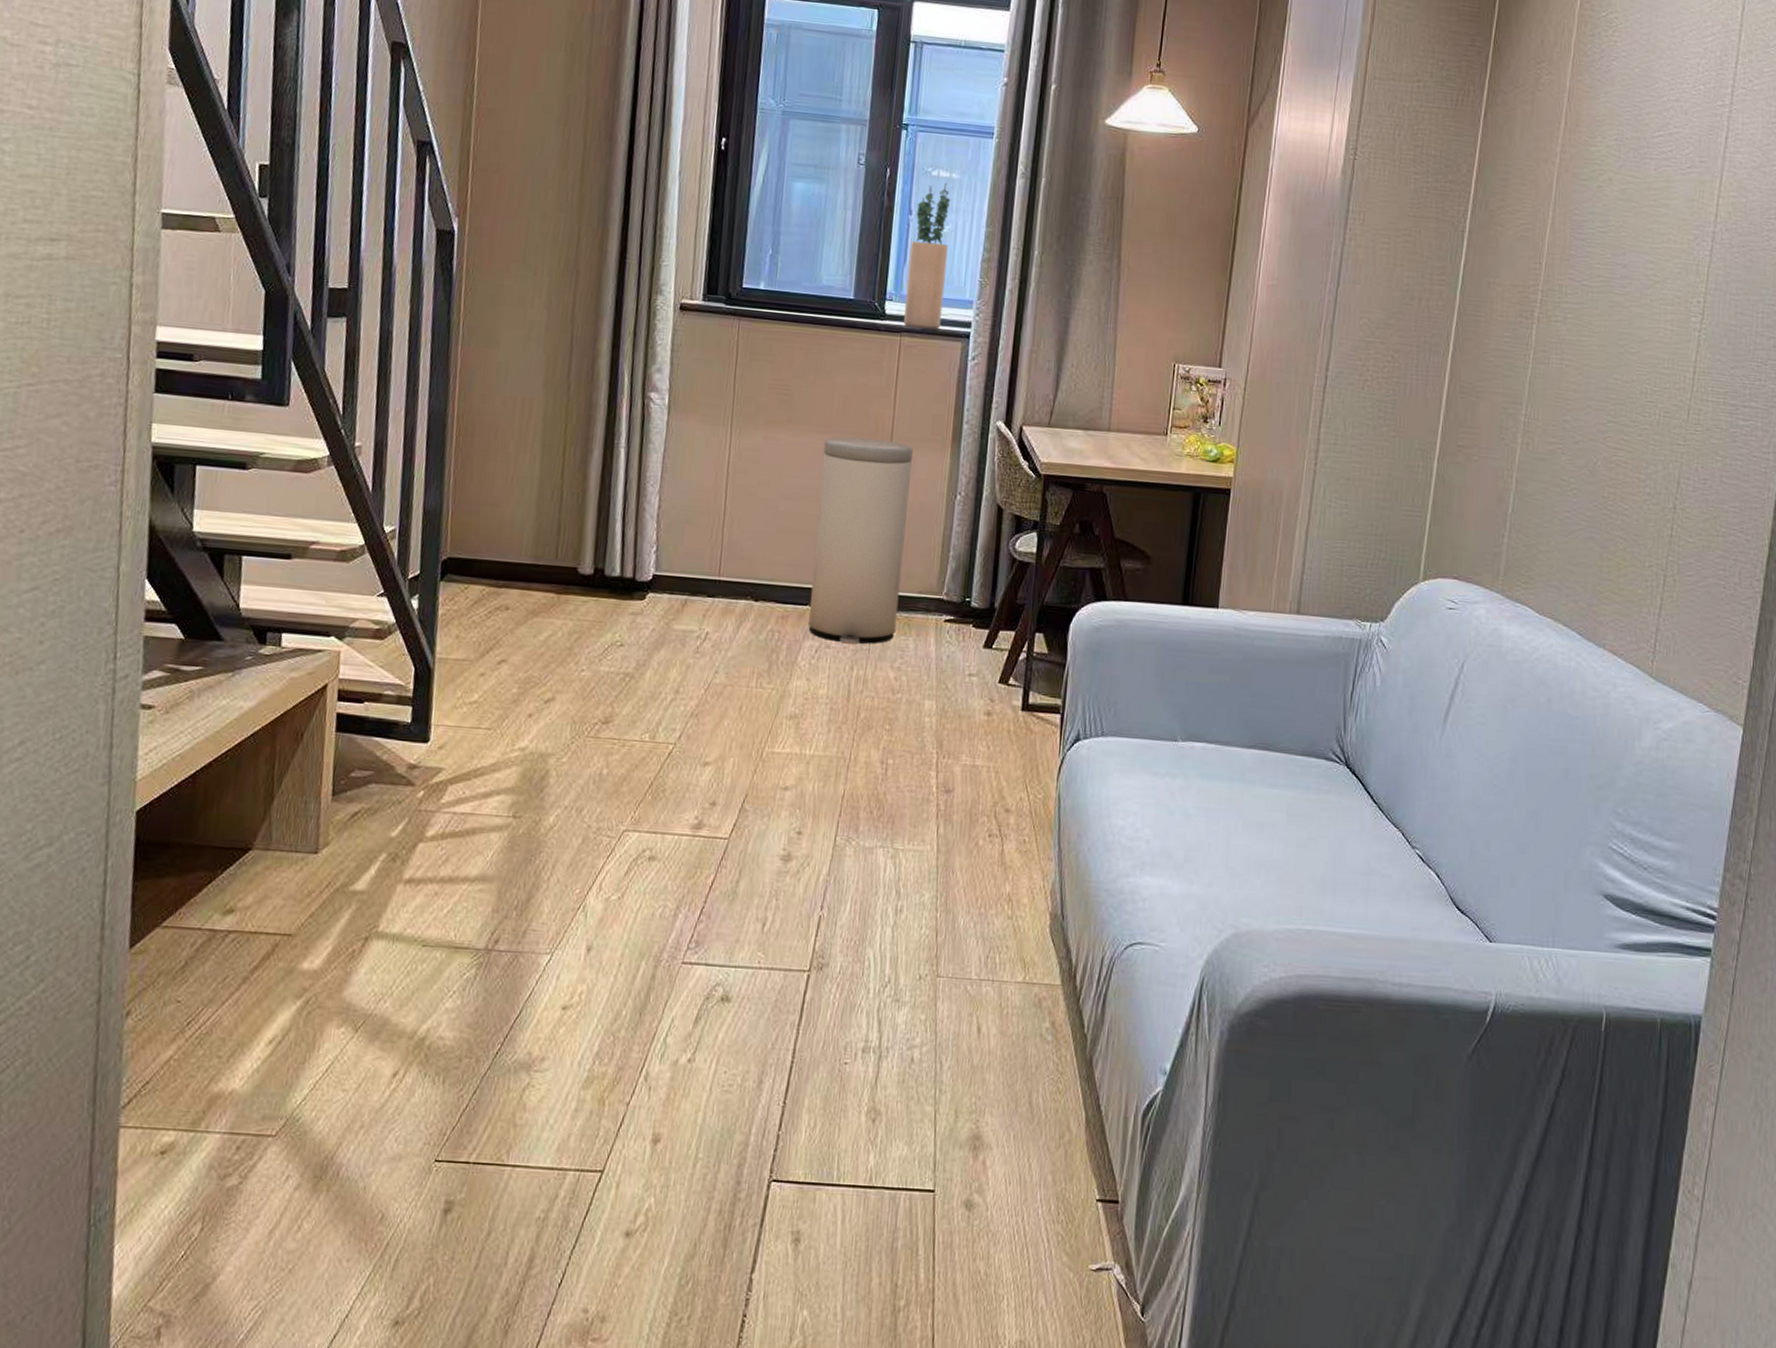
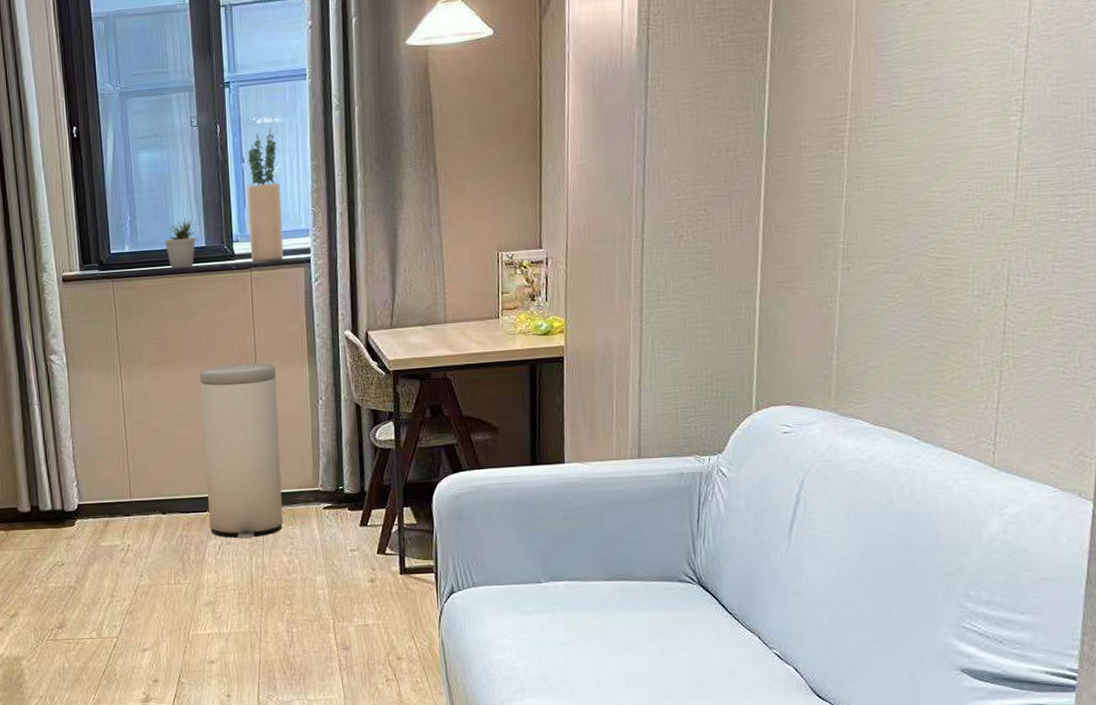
potted plant: none [807,264,844,320] -> present [164,218,196,269]

